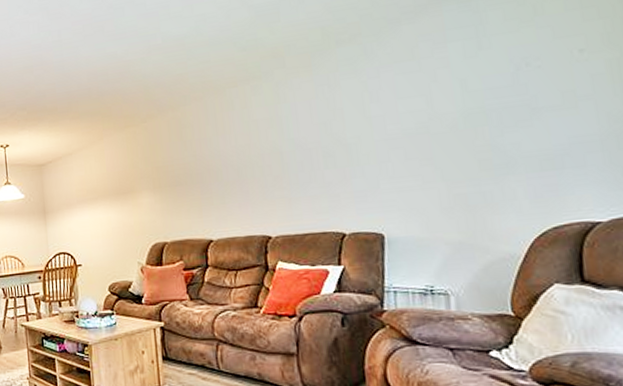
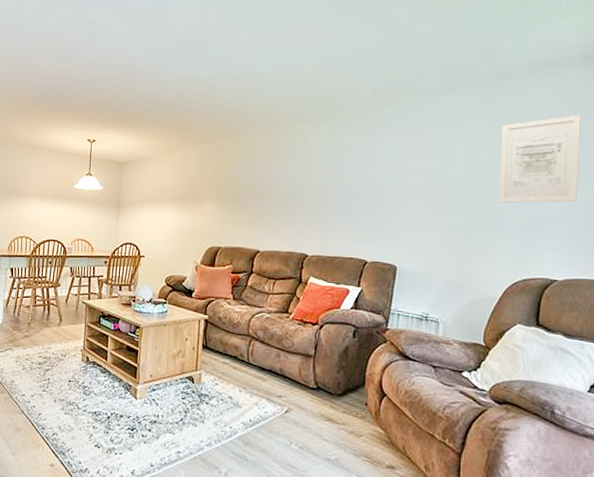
wall art: none [494,10,613,139] -> present [498,114,581,204]

